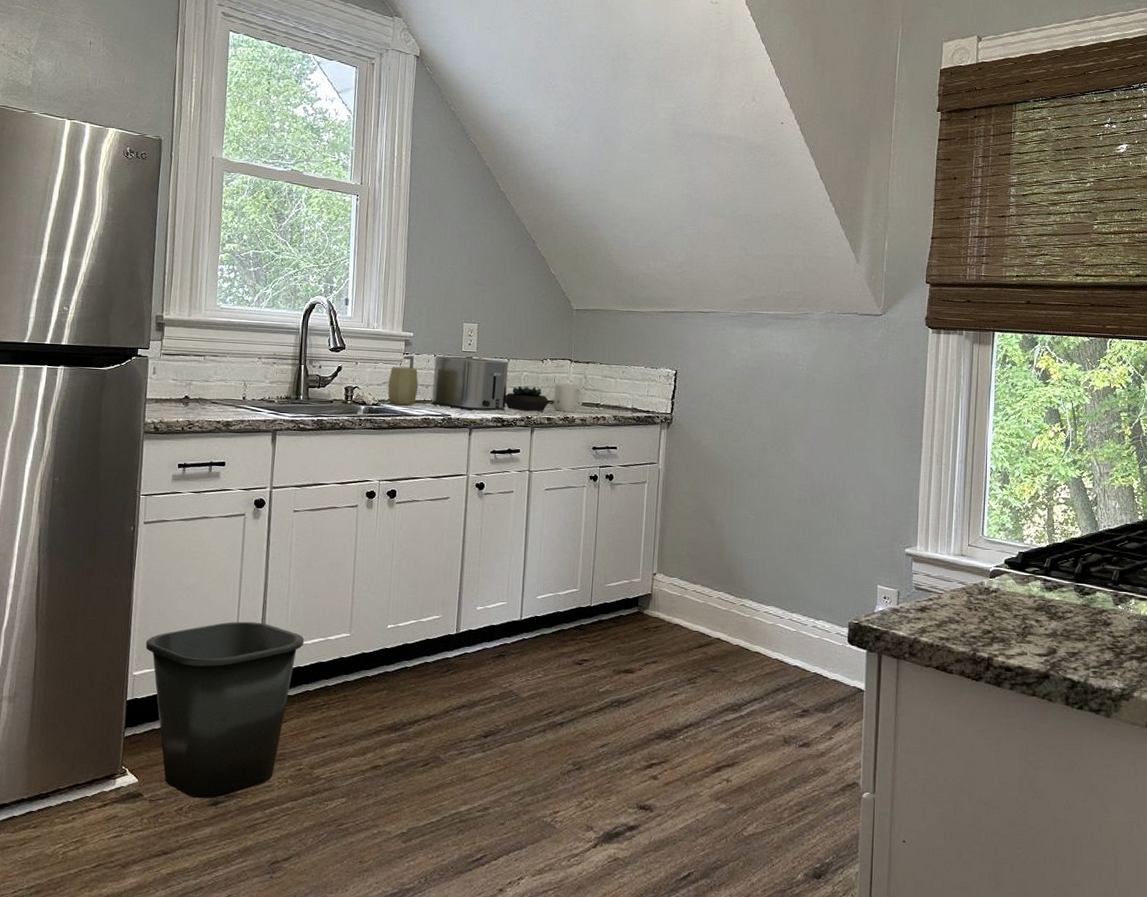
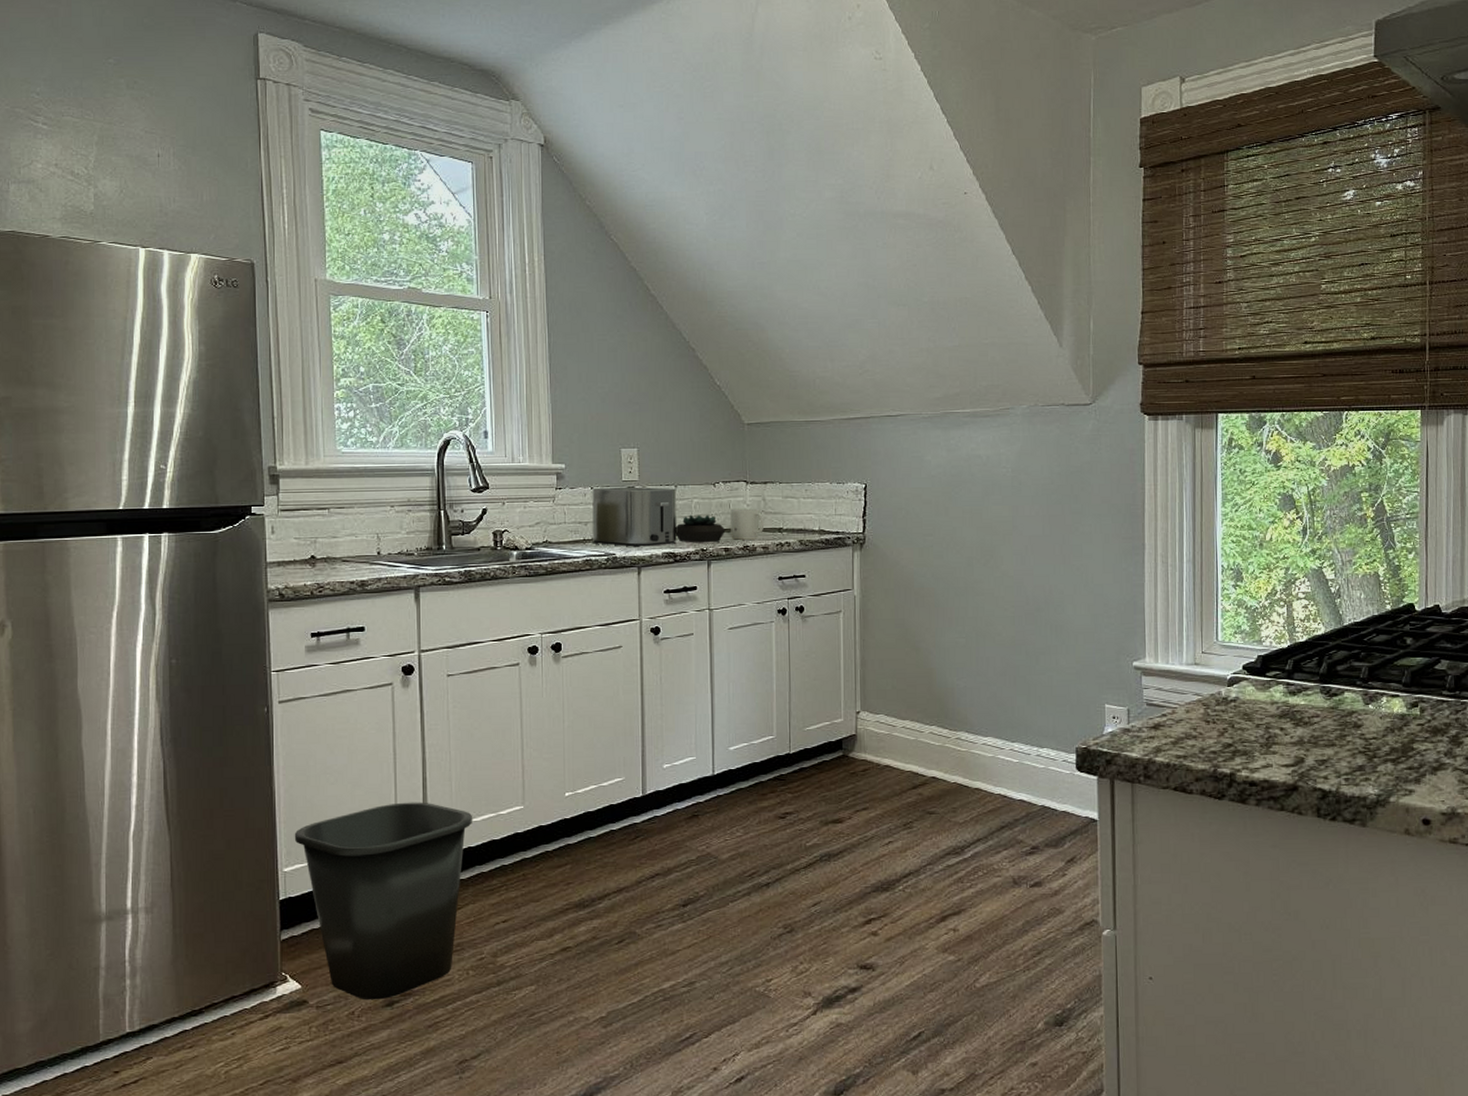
soap dispenser: present [387,355,419,406] -> none [540,490,576,547]

